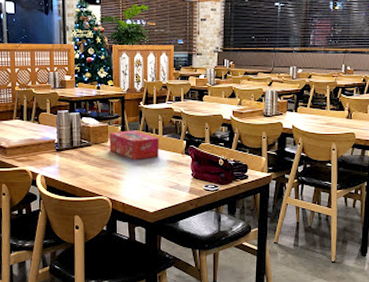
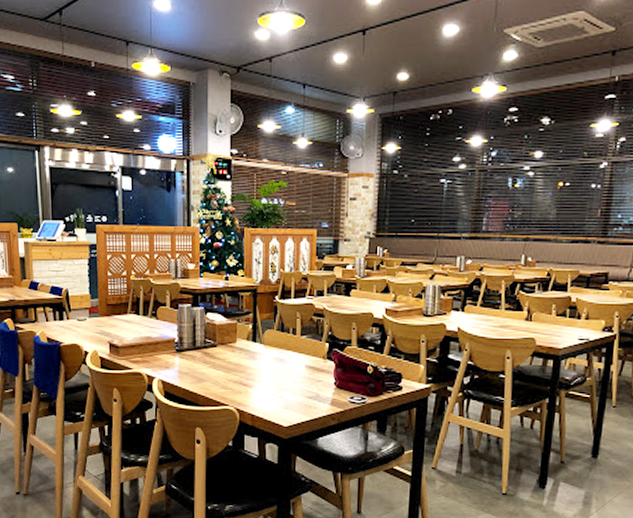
tissue box: present [109,130,159,161] -> none [238,329,296,365]

